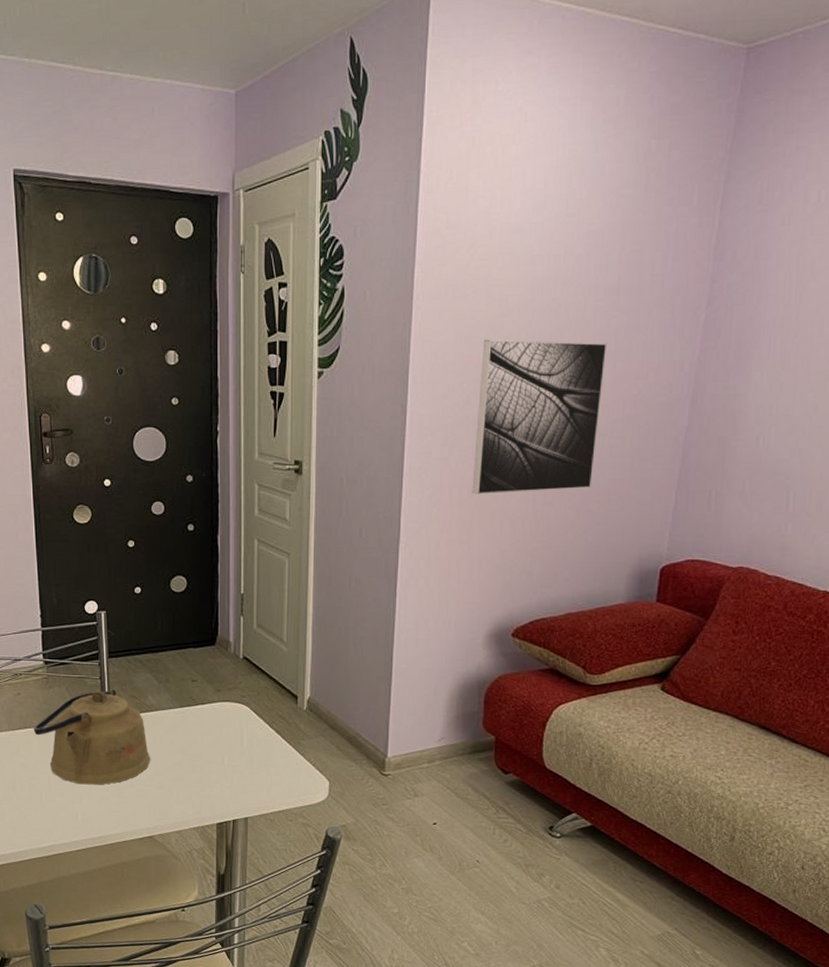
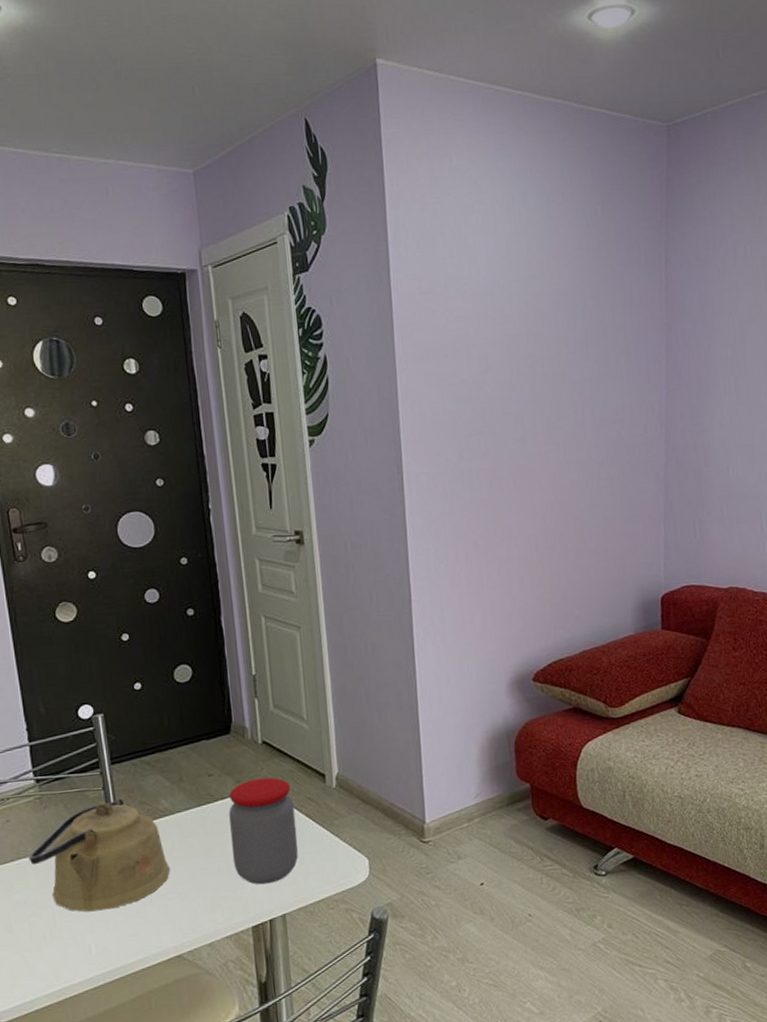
jar: none [206,690,266,788] -> present [229,777,299,885]
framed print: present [472,339,608,495] -> none [469,392,588,546]

